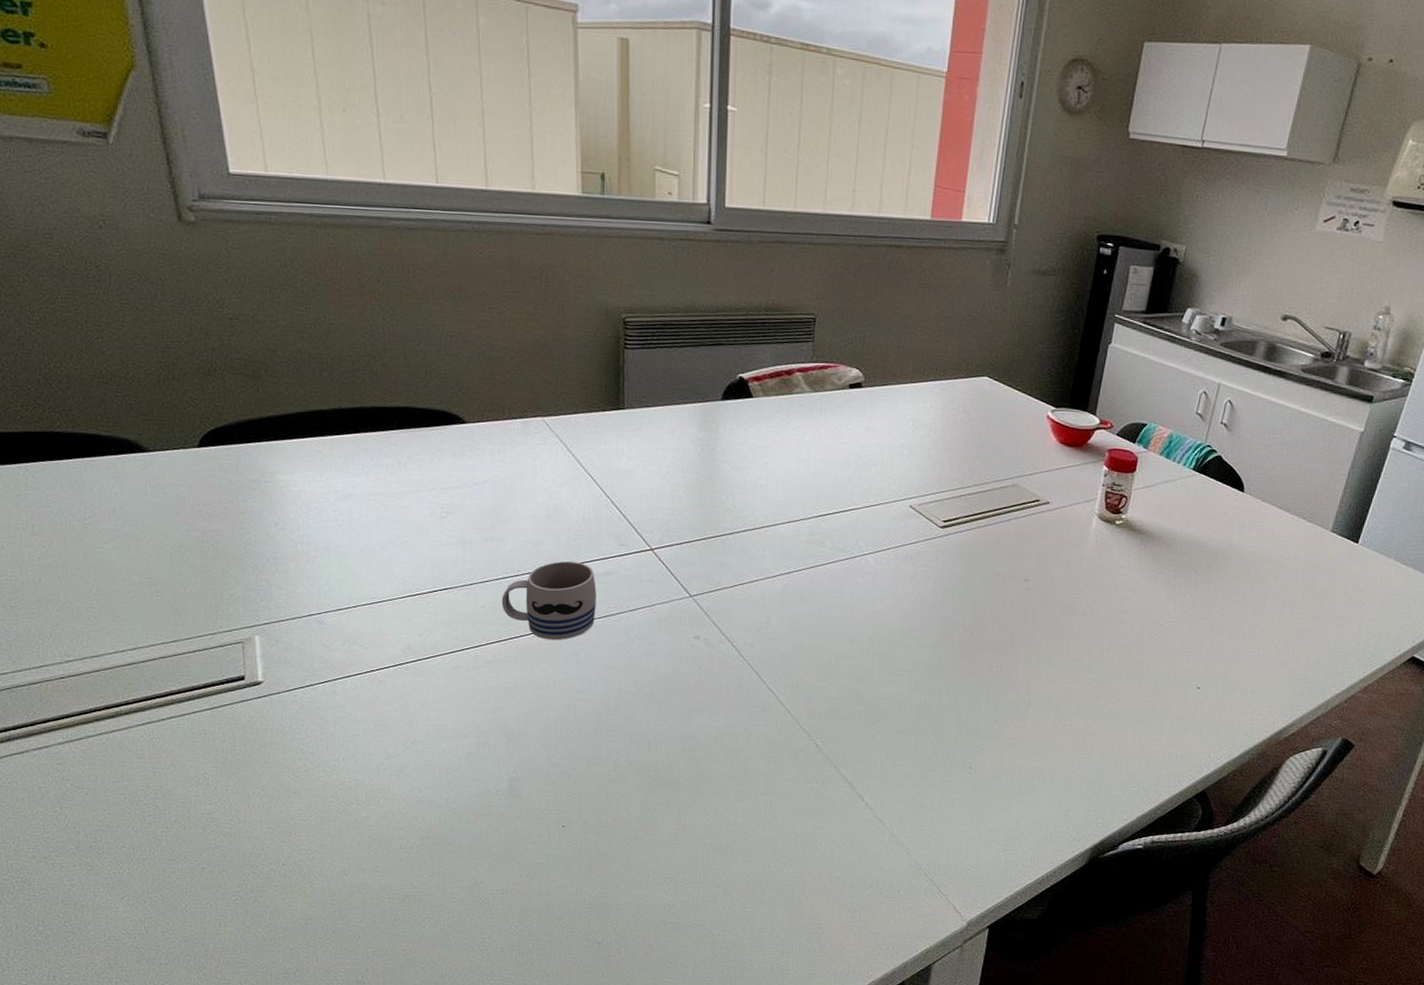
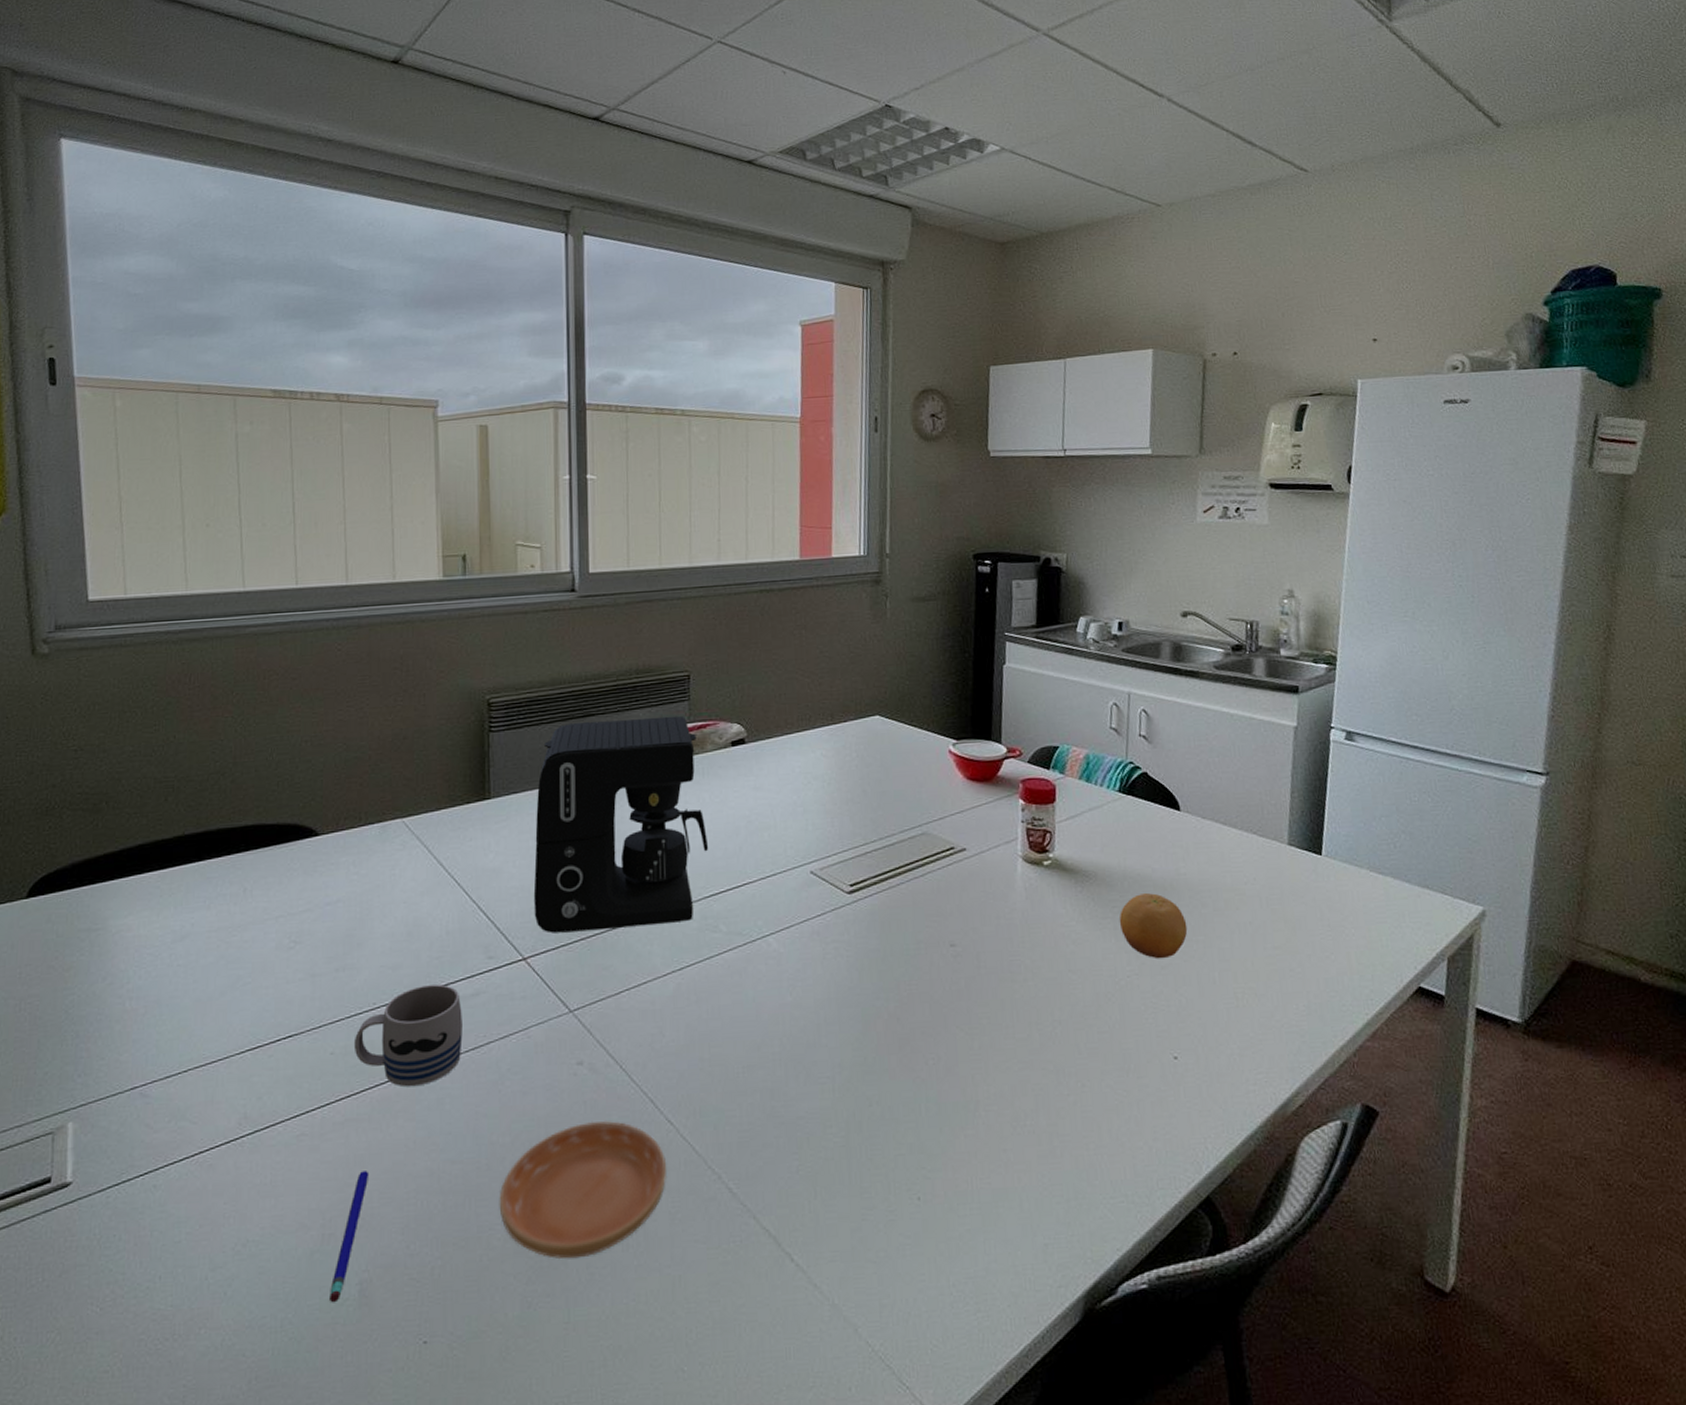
pen: none [485,699,517,792] -> present [330,1171,369,1303]
saucer: none [625,682,765,781] -> present [499,1121,666,1260]
coffee maker: none [661,349,821,535] -> present [533,716,709,933]
fruit: none [1172,557,1230,611] -> present [1119,893,1188,959]

